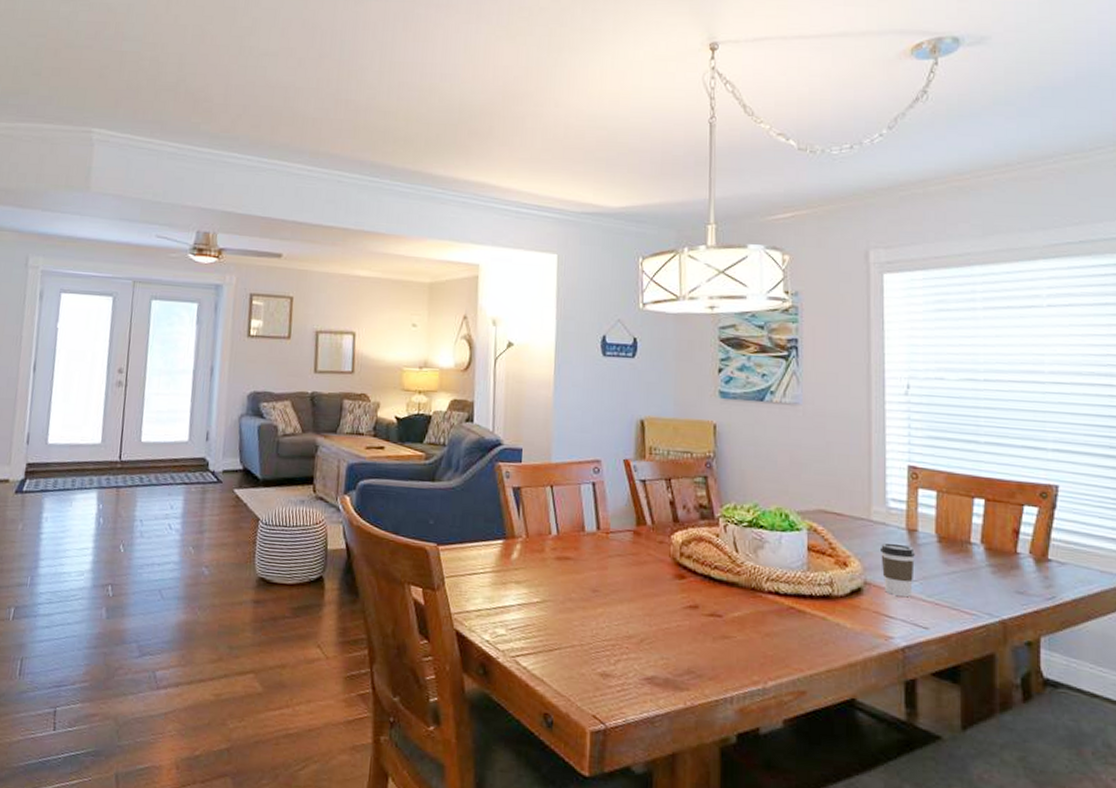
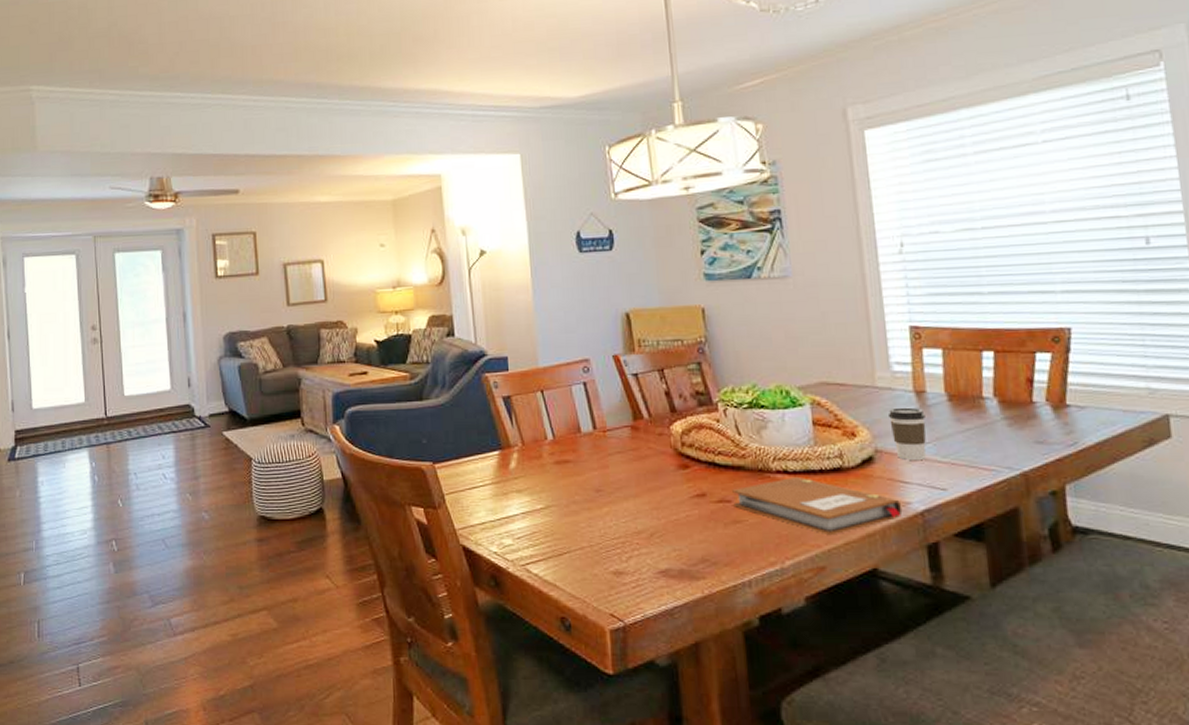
notebook: none [724,598,885,662] -> present [732,476,903,536]

